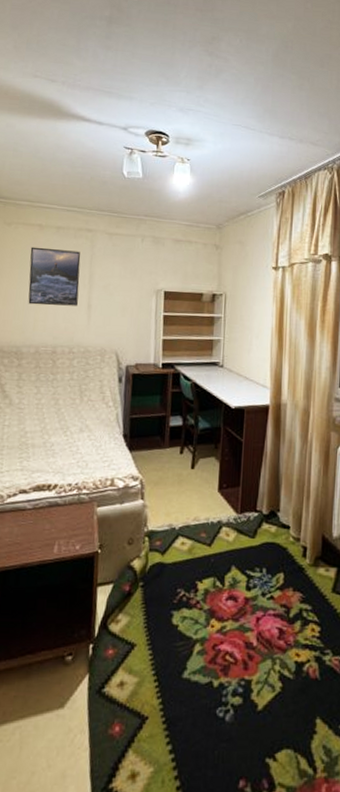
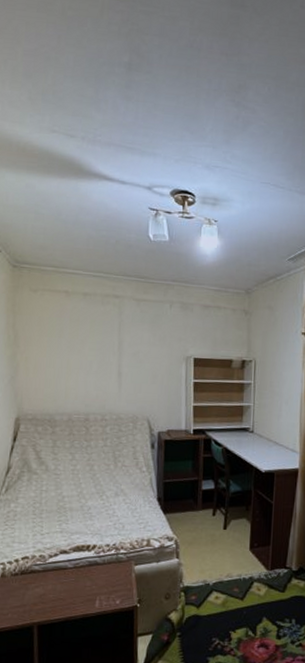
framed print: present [28,247,81,306] -> none [58,314,109,374]

